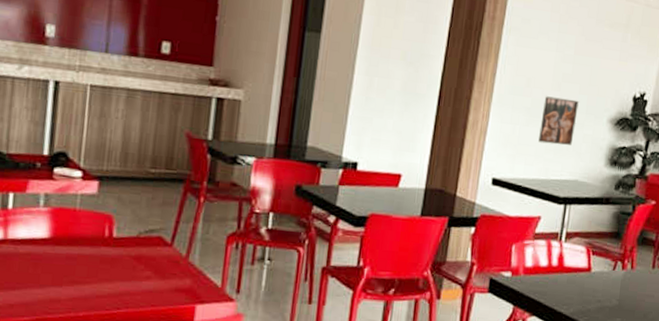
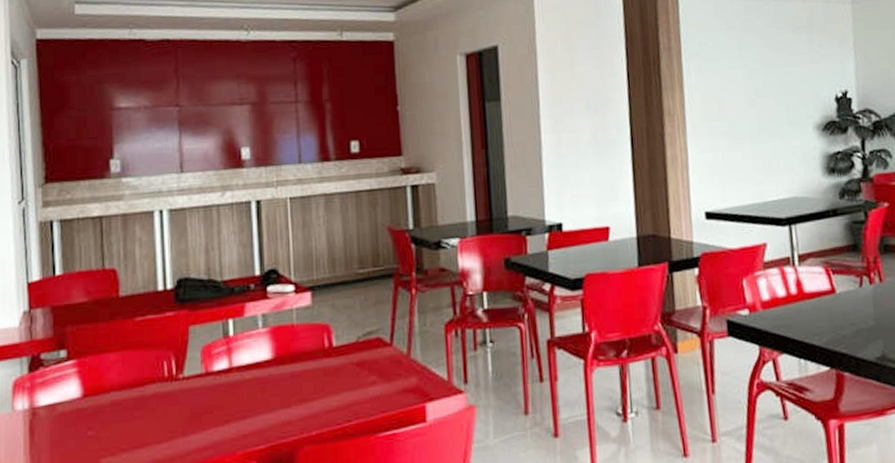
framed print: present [538,96,579,145] -> none [741,113,781,165]

